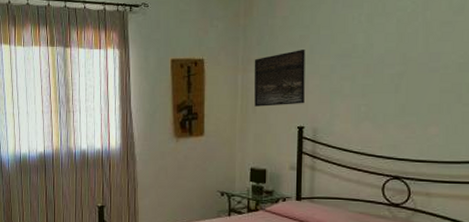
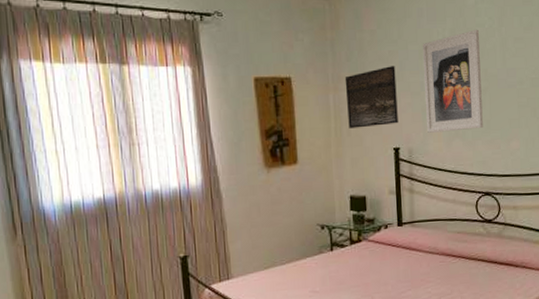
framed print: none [334,13,399,114] -> present [422,29,483,133]

